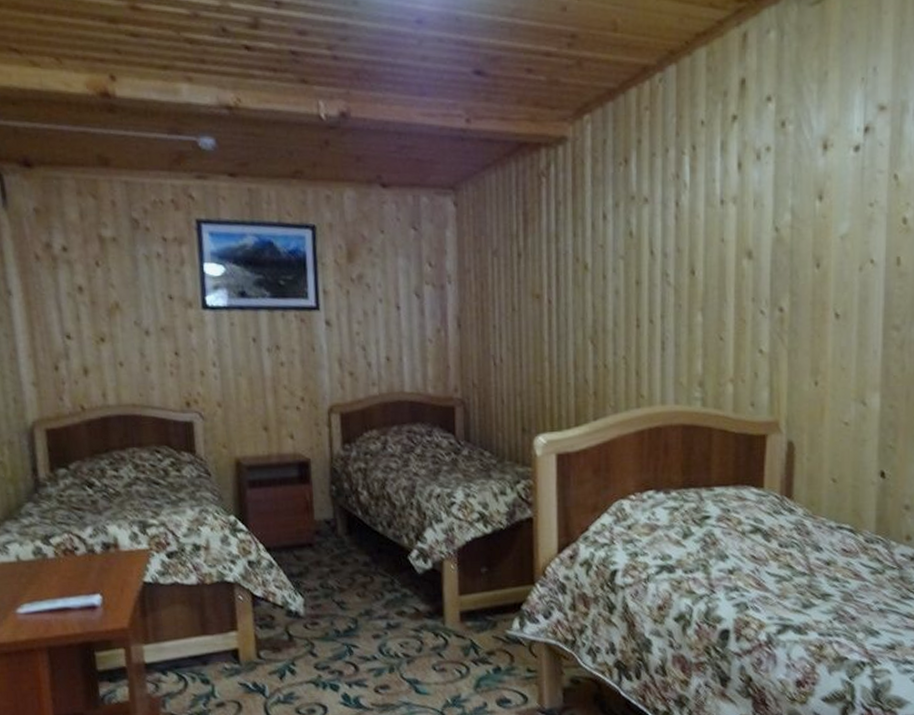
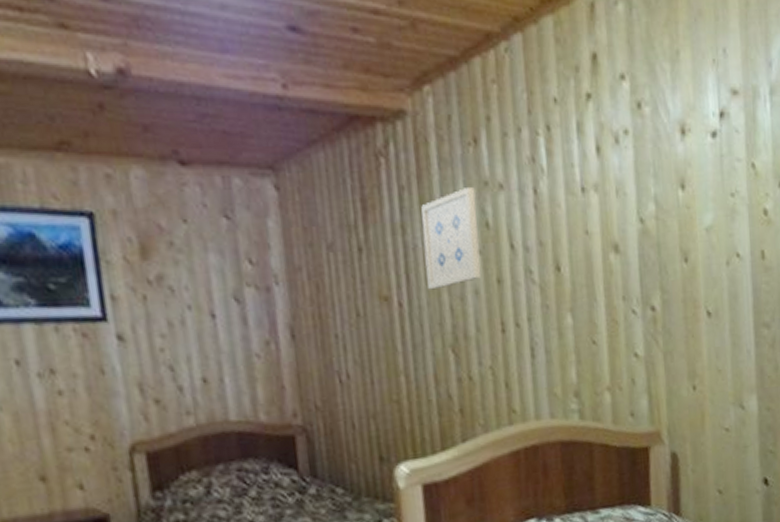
wall art: none [573,200,623,290] -> present [421,186,482,290]

